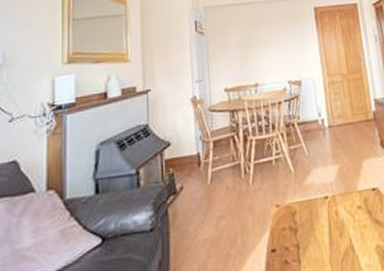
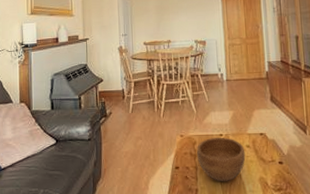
bowl: none [297,199,358,261] -> present [197,138,246,182]

